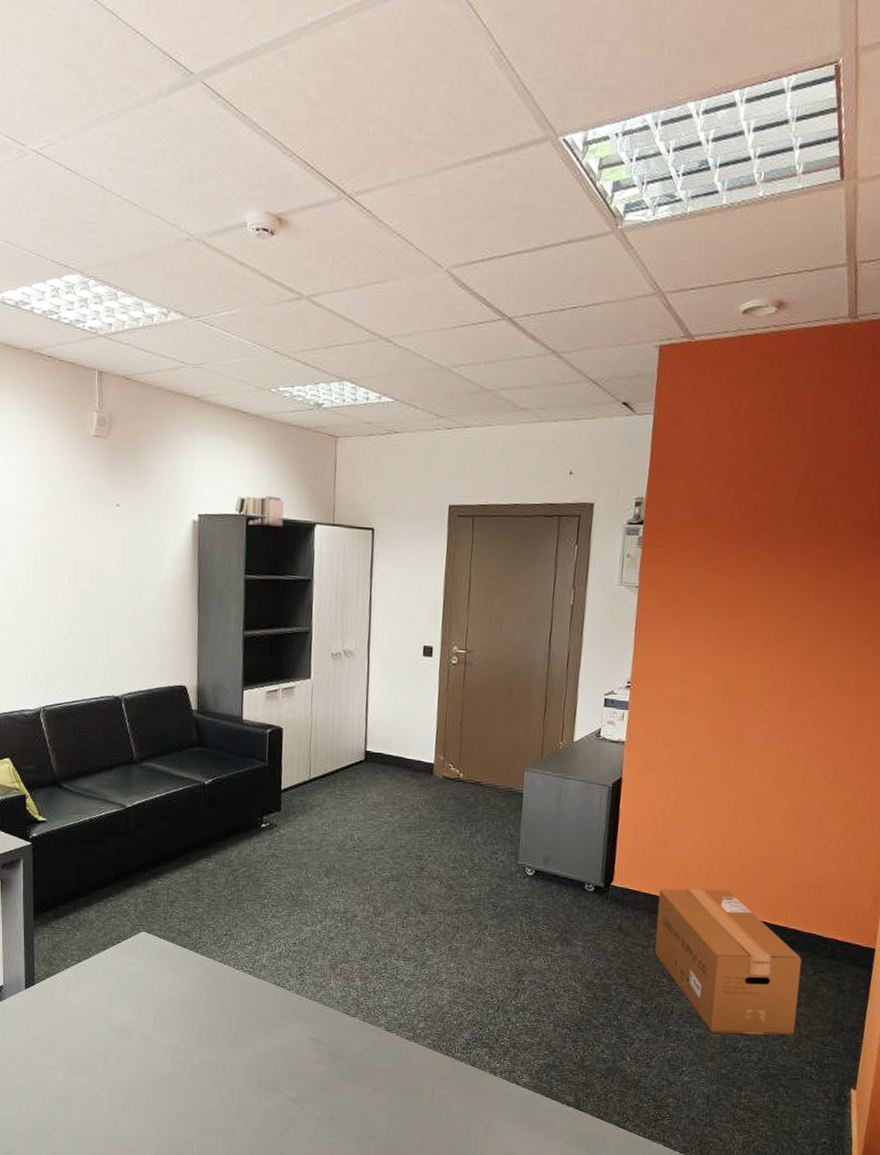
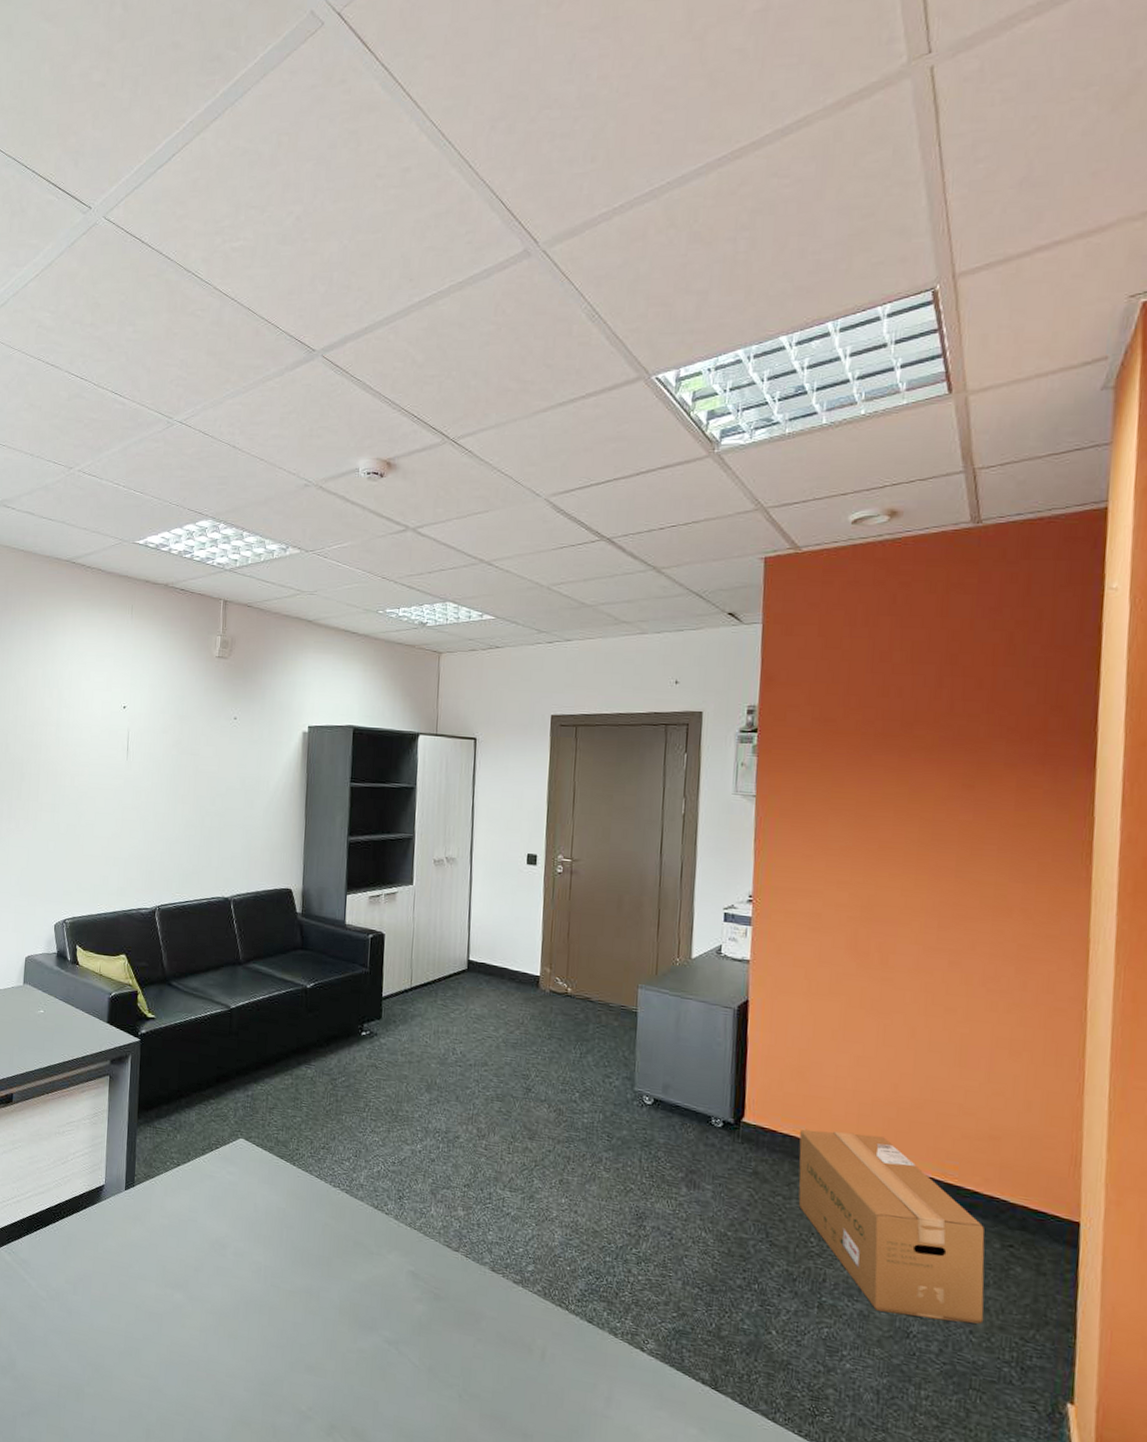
books: present [234,495,284,527] -> none [342,708,389,738]

